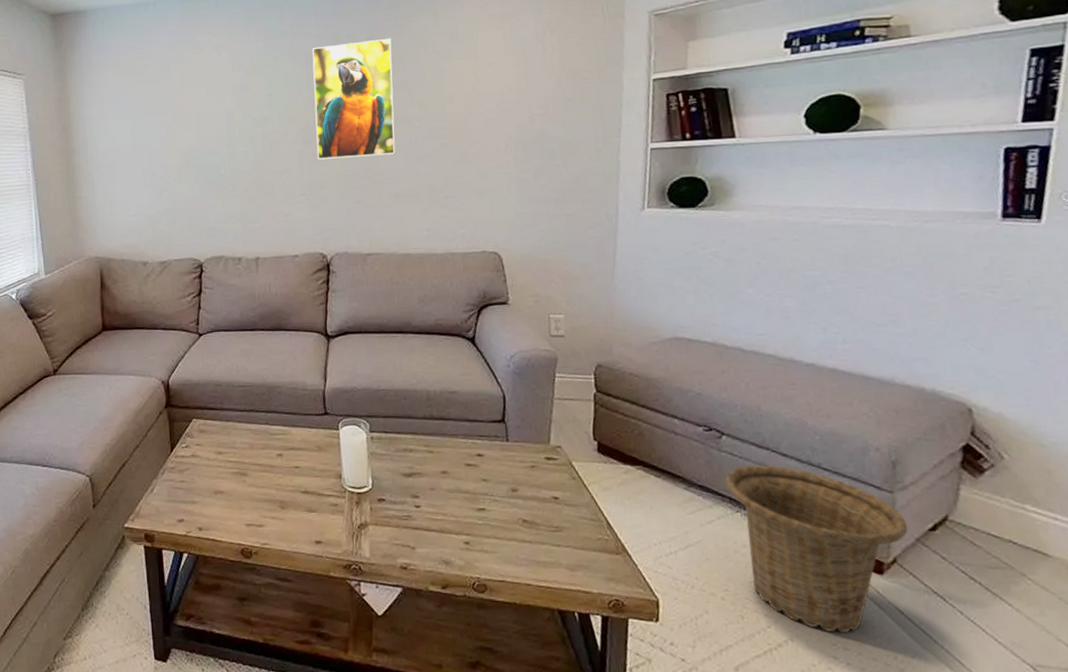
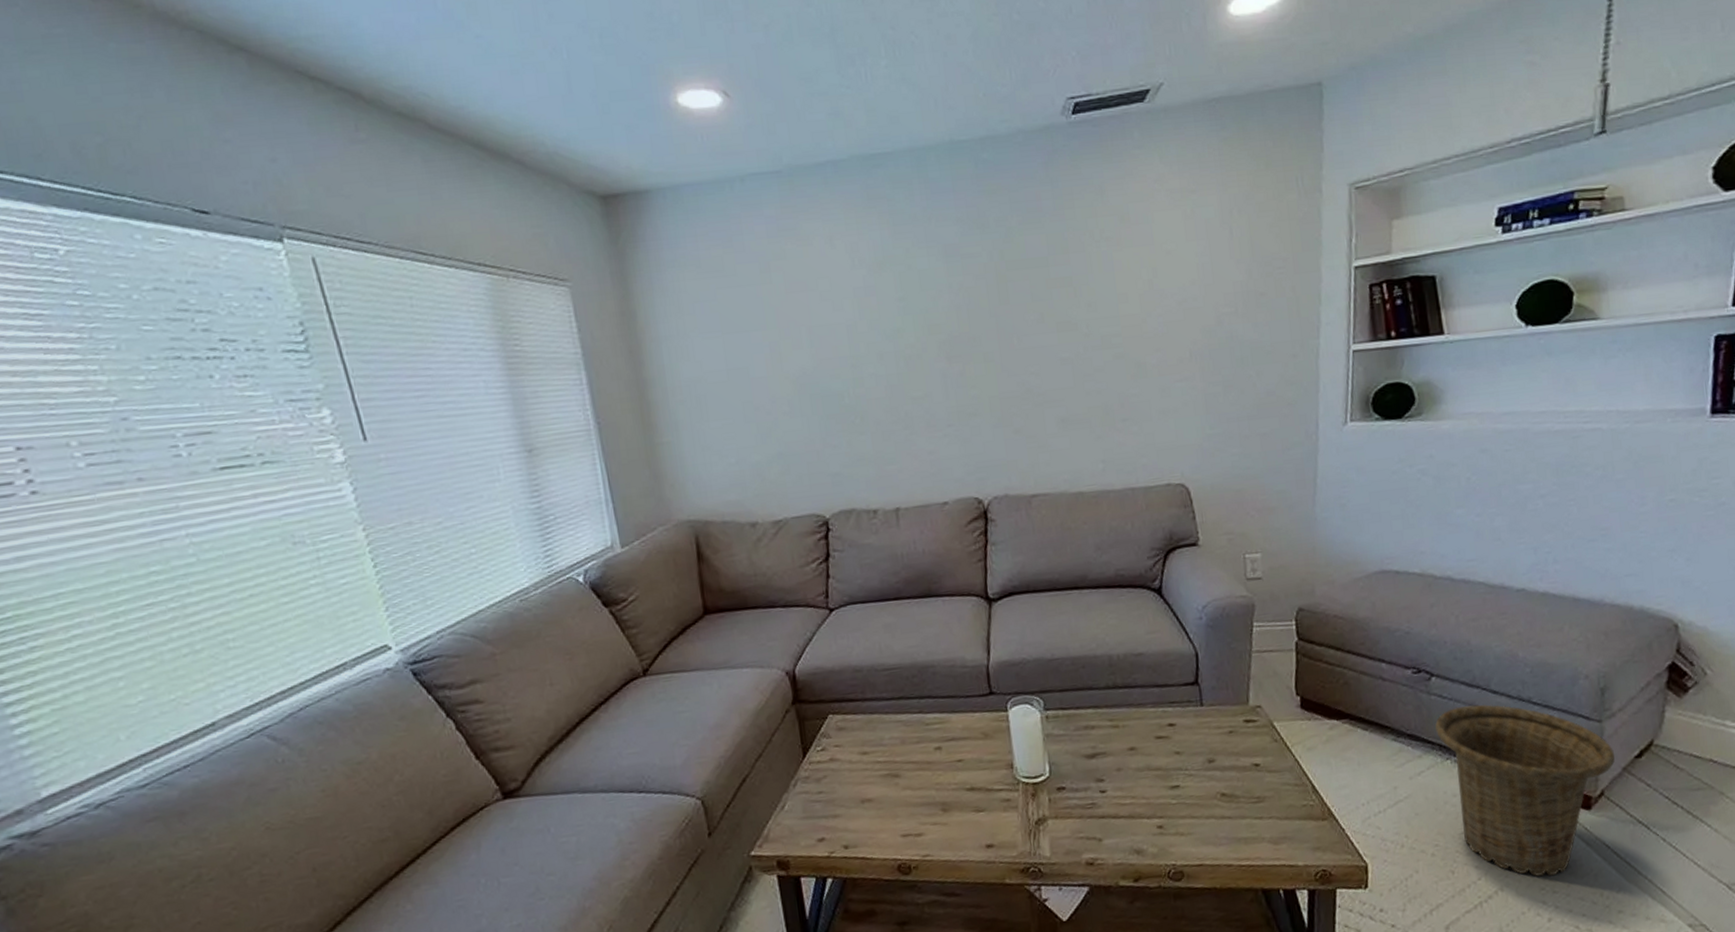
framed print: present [312,38,395,160] -> none [952,221,1061,380]

